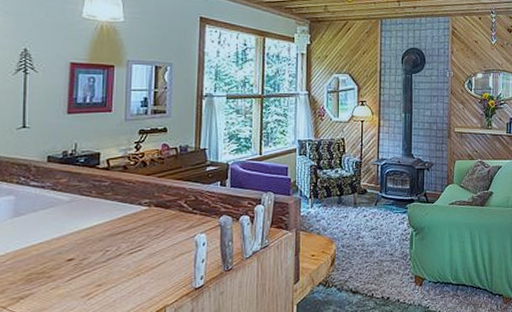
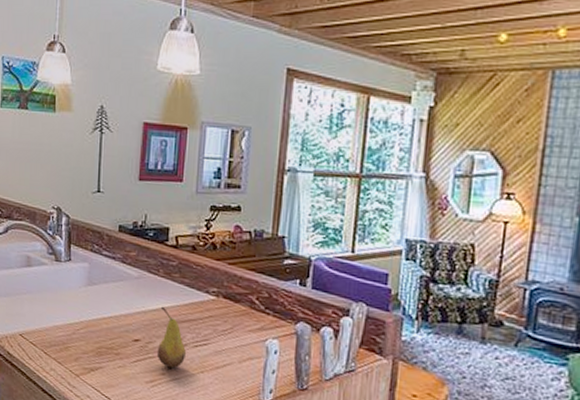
fruit: none [92,223,121,279] -> present [156,306,186,369]

